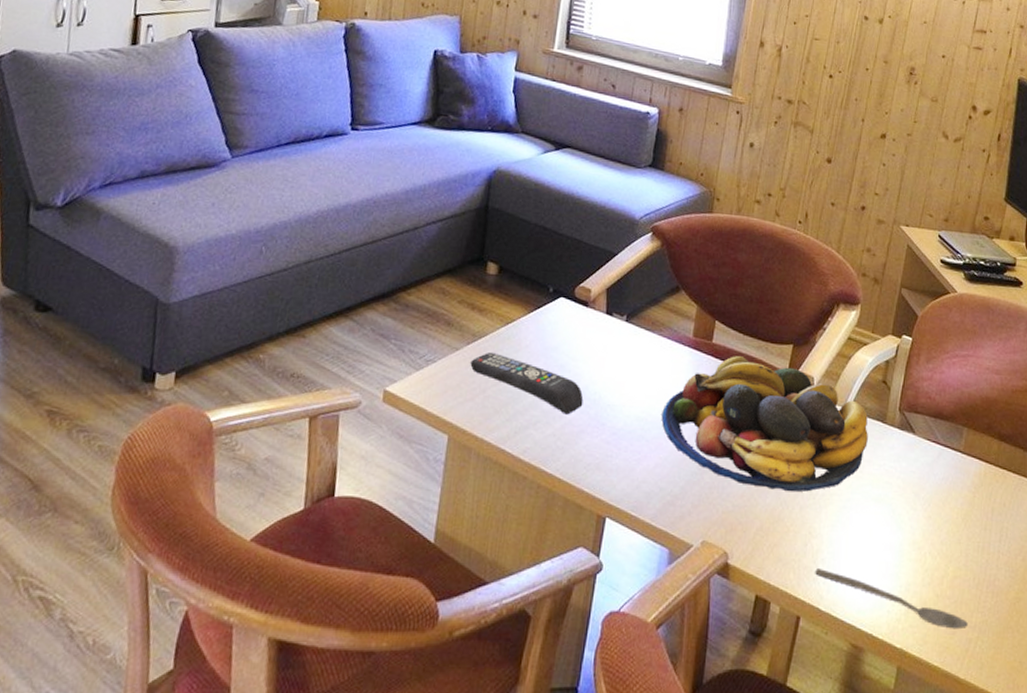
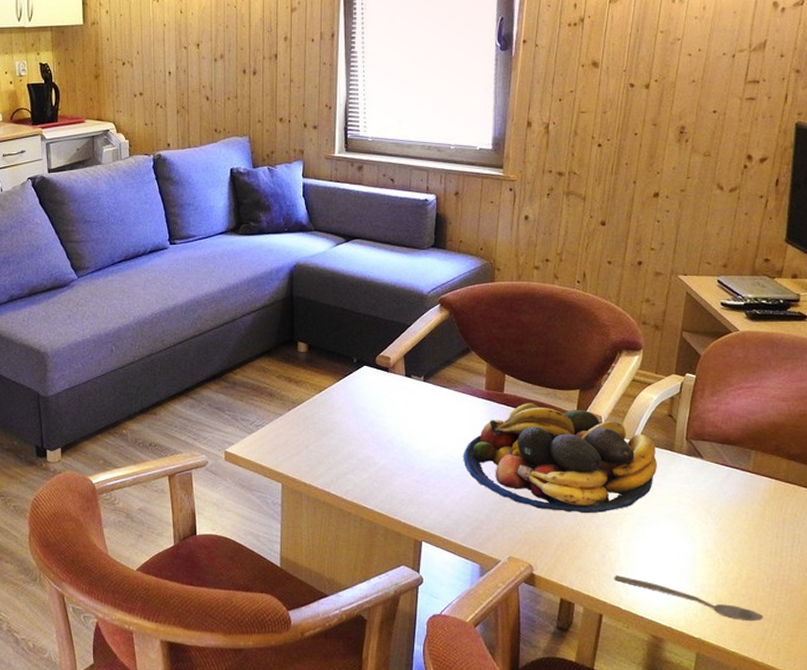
remote control: present [470,351,584,415] -> none [293,415,393,461]

